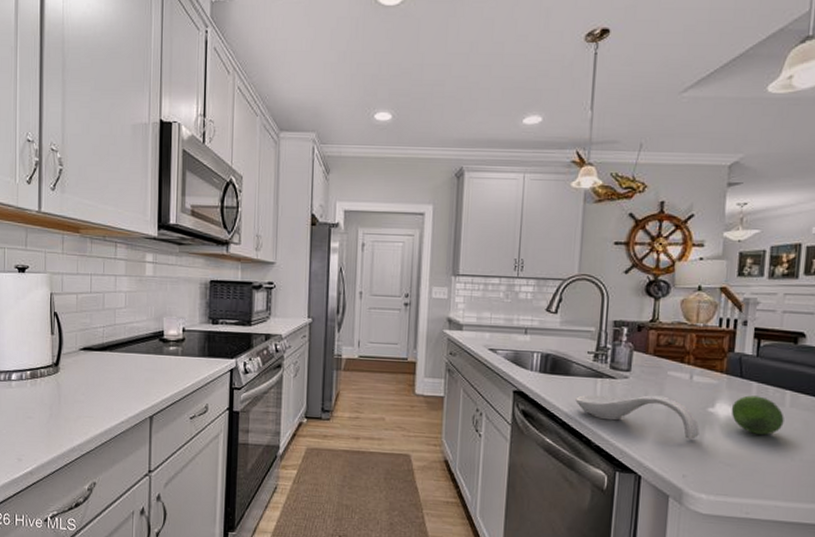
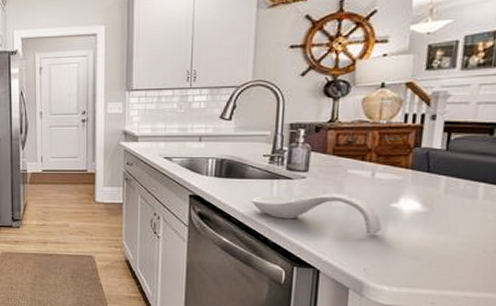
fruit: present [731,395,784,436] -> none [416,189,477,229]

